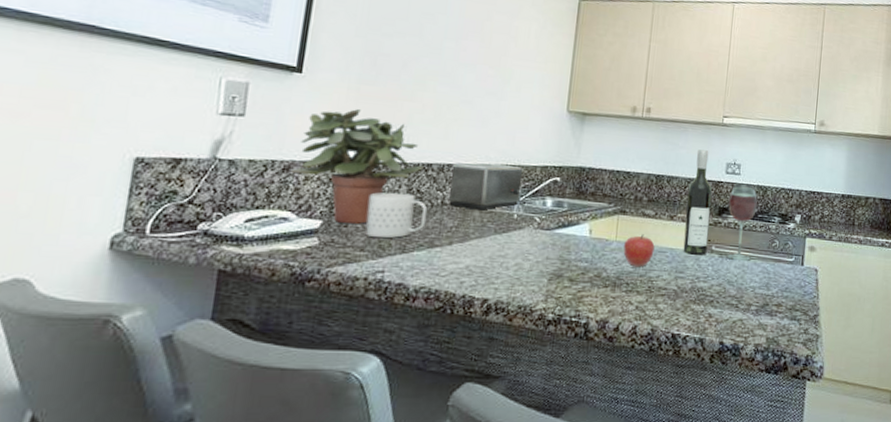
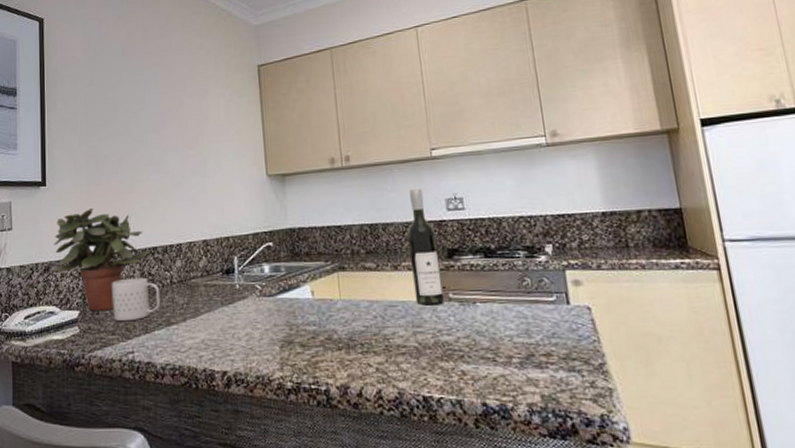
toaster: present [449,163,523,211] -> none [174,238,239,285]
fruit: present [623,234,655,267] -> none [350,289,384,326]
wineglass: present [726,183,758,262] -> none [457,218,499,308]

